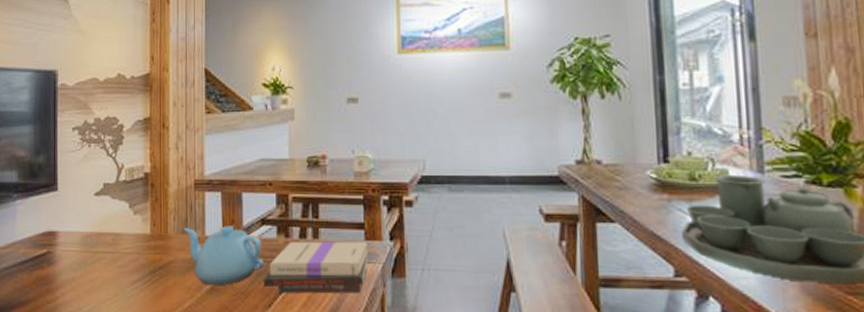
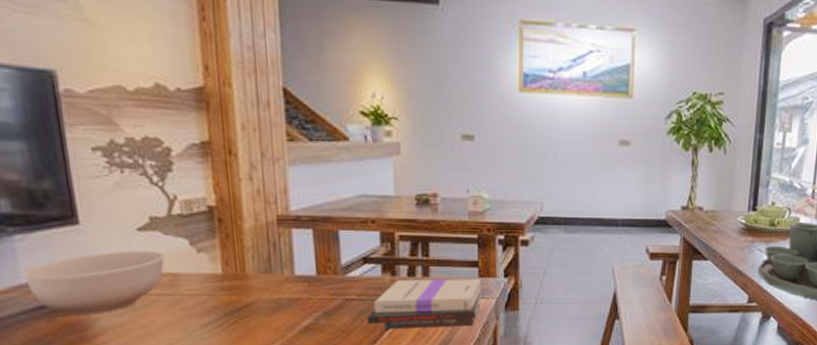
bowl: none [18,212,111,269] -> present [23,250,165,315]
teapot: present [184,226,264,286] -> none [266,264,367,326]

